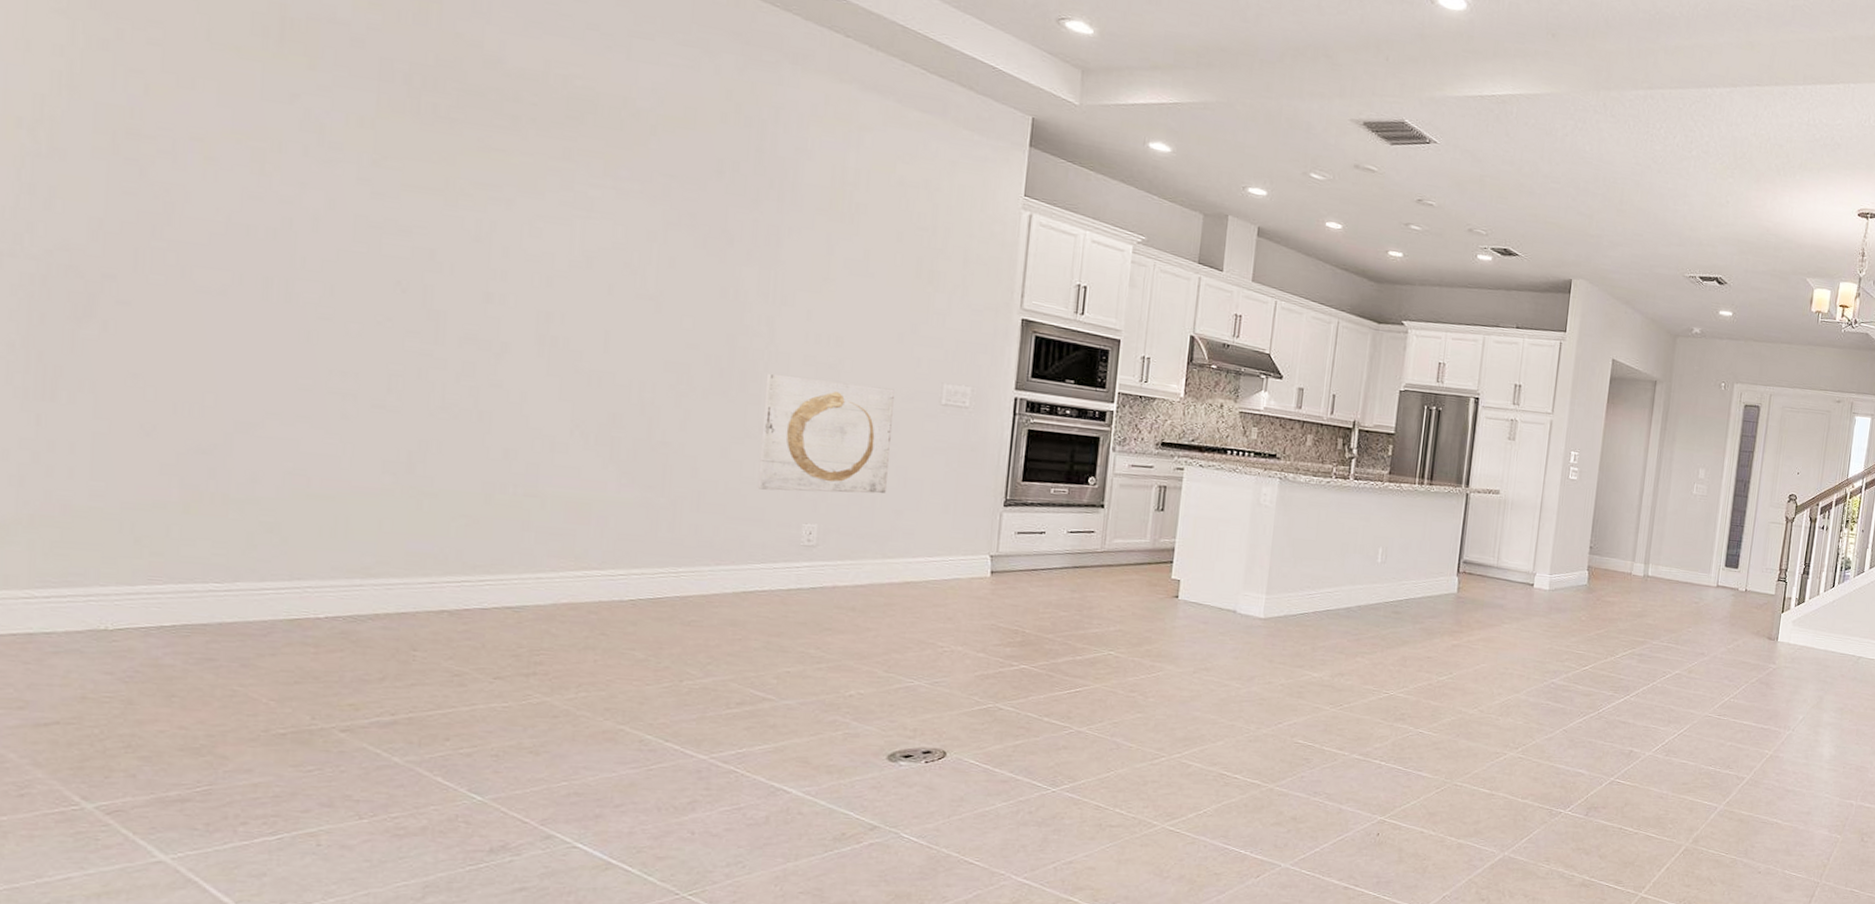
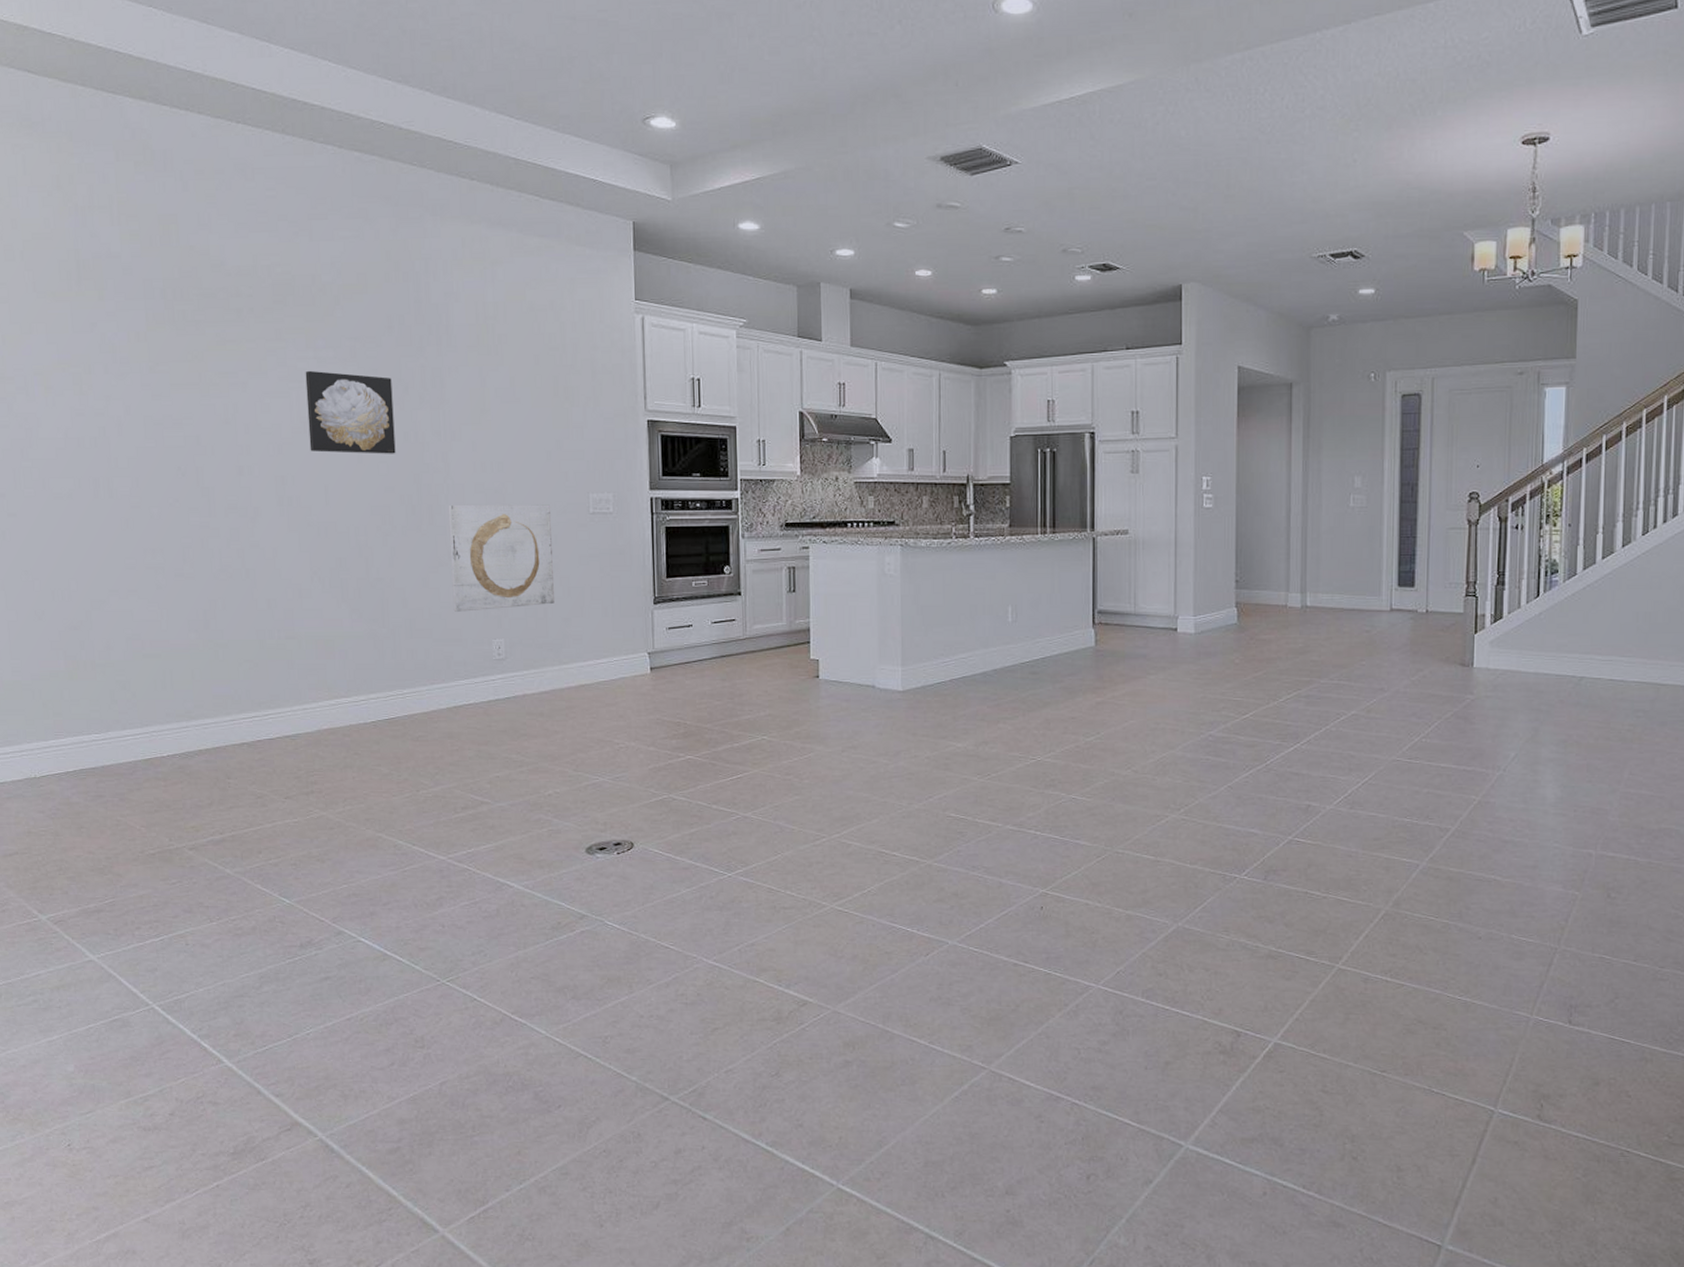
wall art: none [591,200,714,309] -> present [305,370,396,454]

